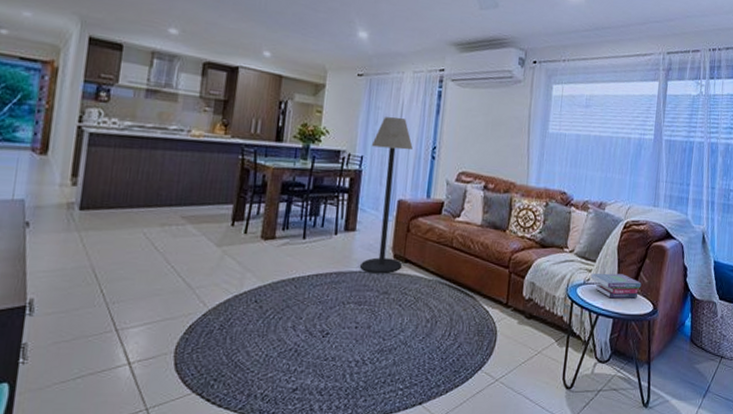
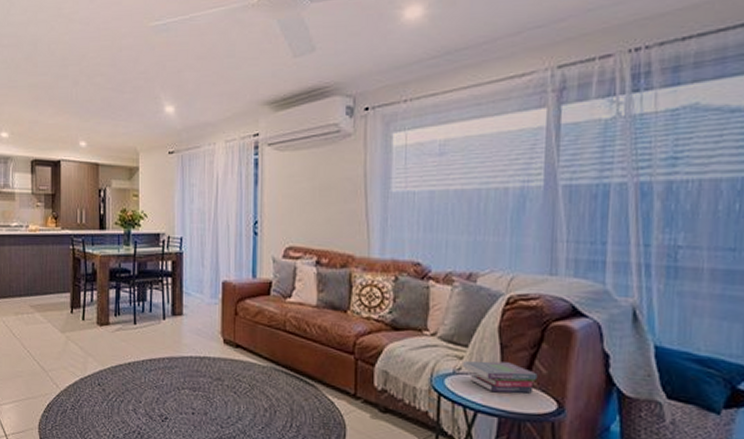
floor lamp: present [360,117,413,274] -> none [189,194,232,360]

